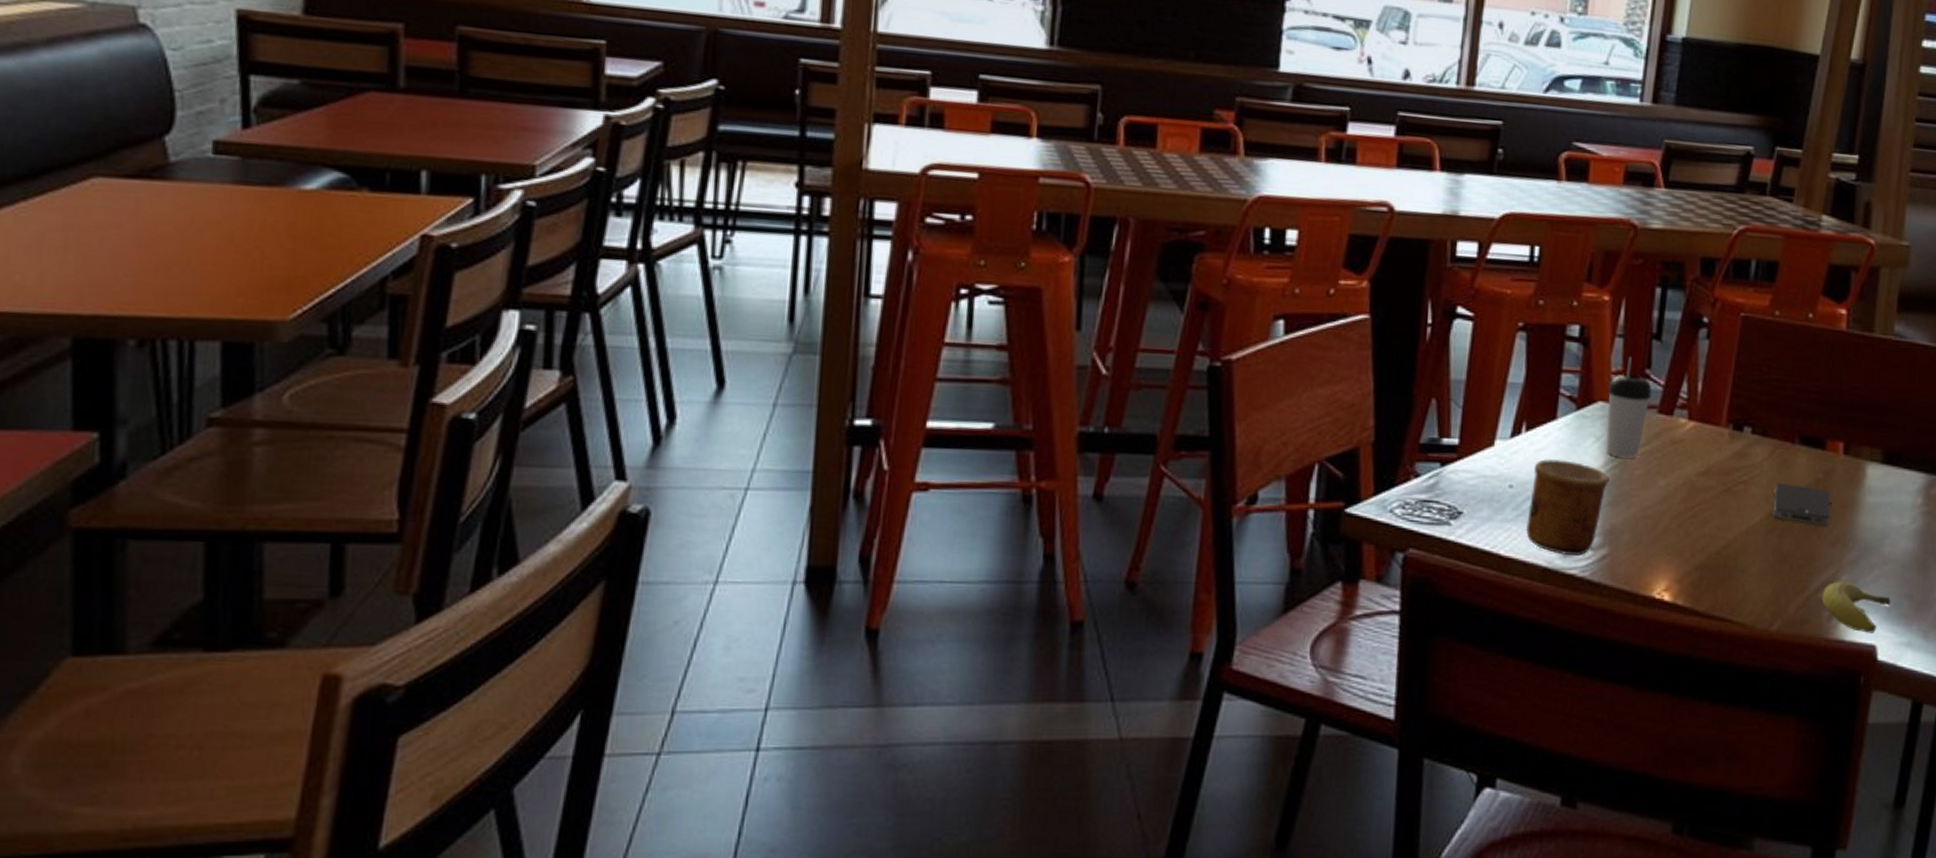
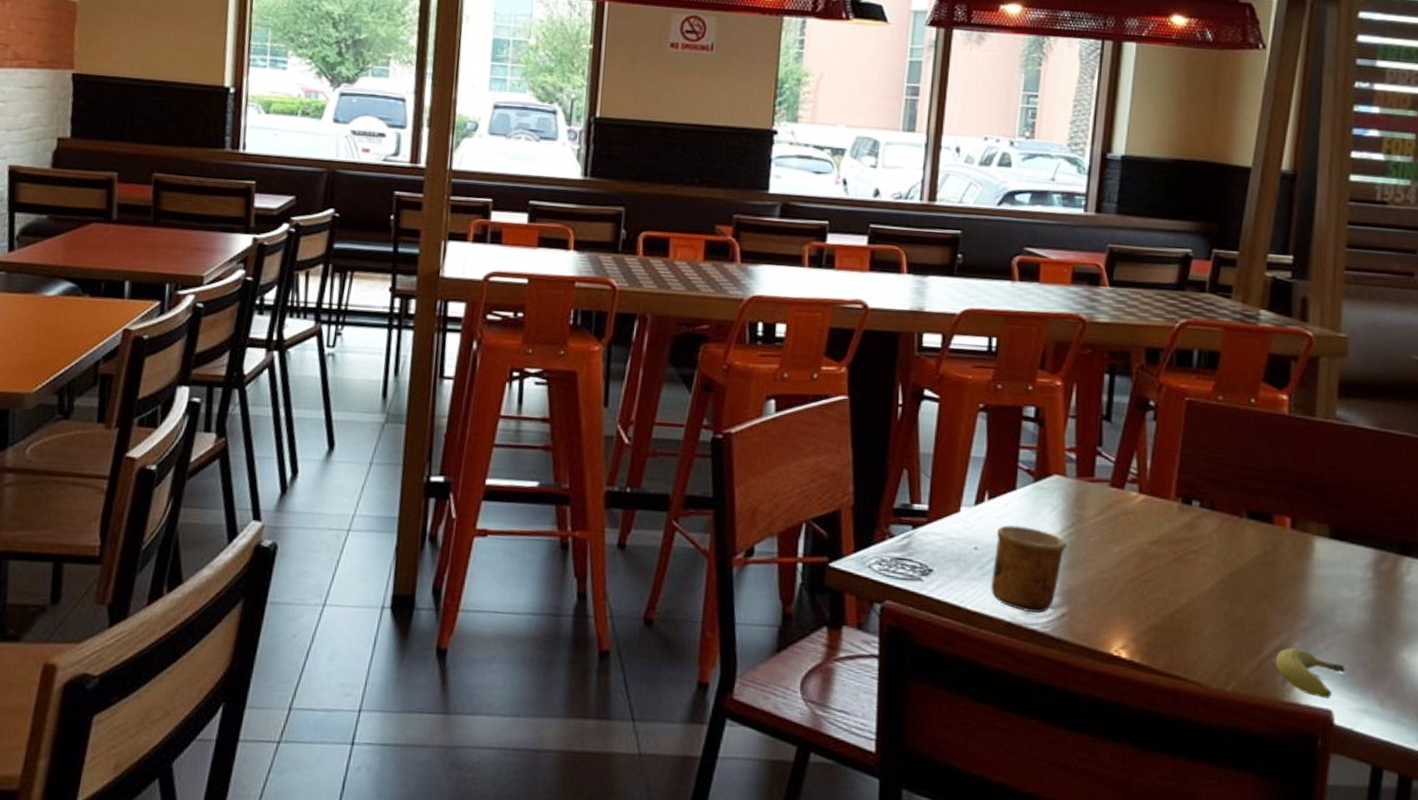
beverage cup: present [1606,356,1652,458] -> none [1062,435,1104,526]
smartphone: present [1772,483,1831,526] -> none [1223,554,1281,595]

